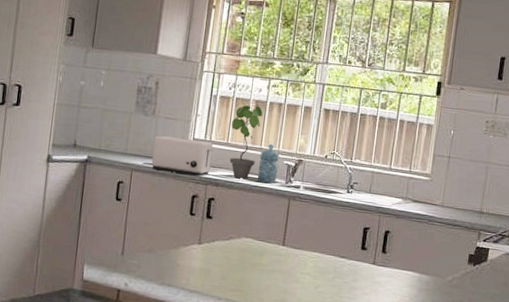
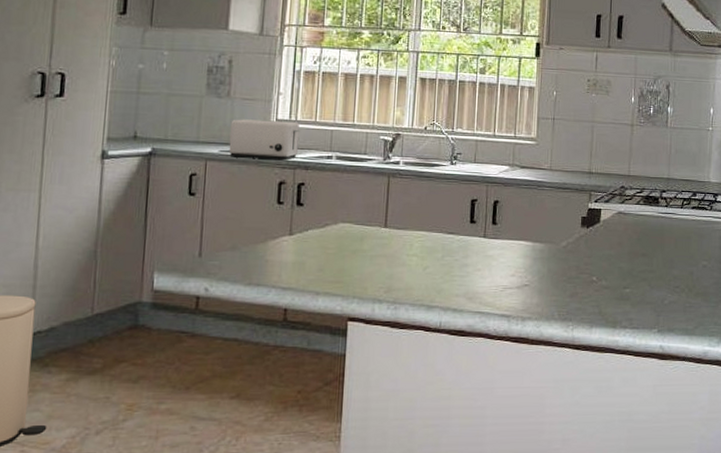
potted plant: present [229,105,263,179] -> none [319,79,353,160]
canister: present [256,144,280,184] -> none [351,119,376,162]

